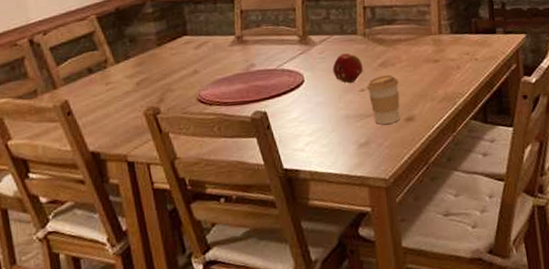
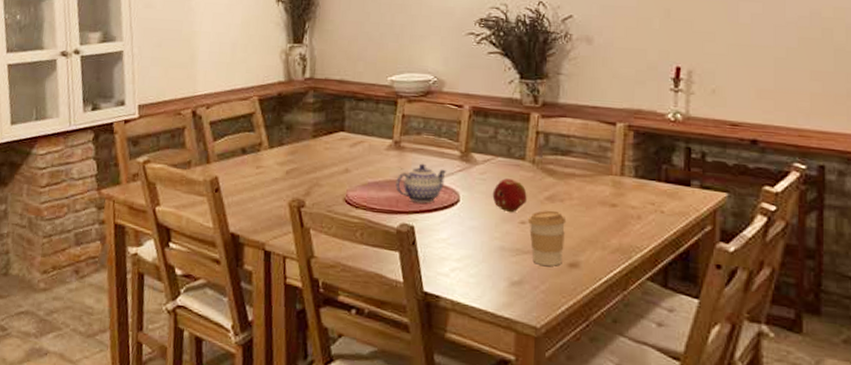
teapot: none [243,53,289,90] -> present [395,163,447,203]

